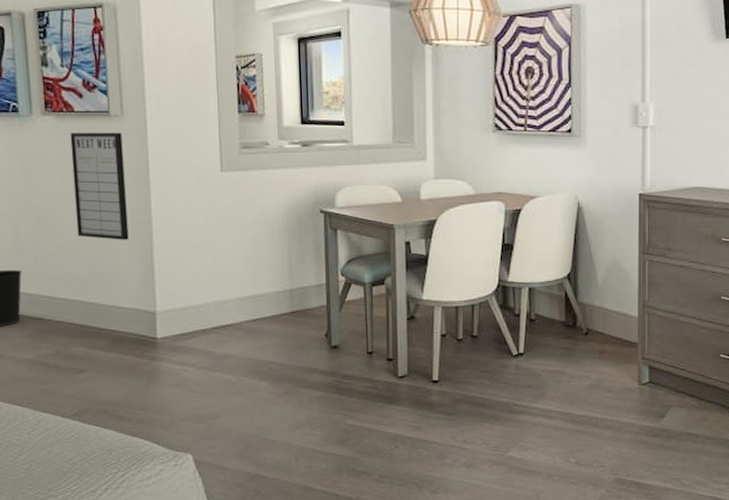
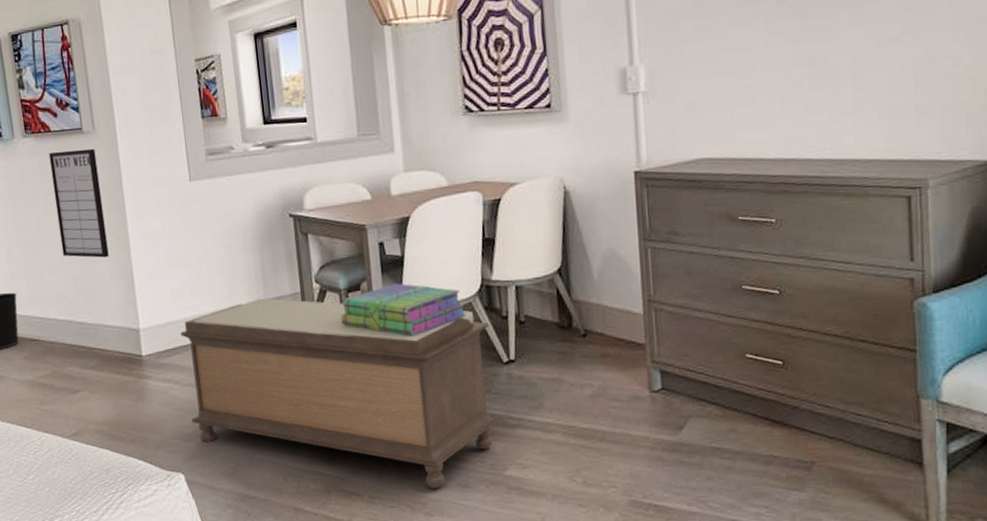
bench: none [200,288,504,468] -> present [180,298,498,489]
stack of books: none [363,280,482,329] -> present [340,283,466,337]

